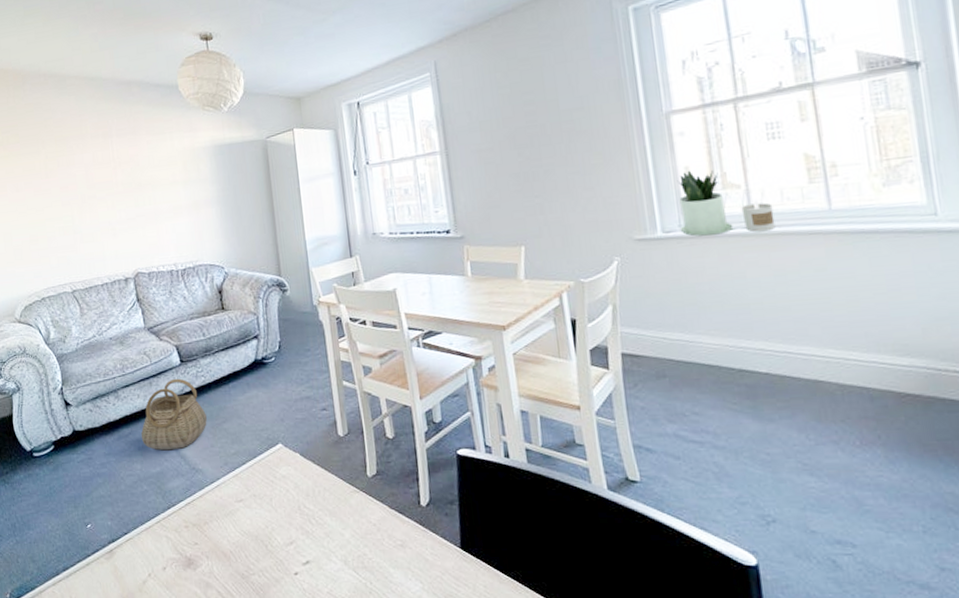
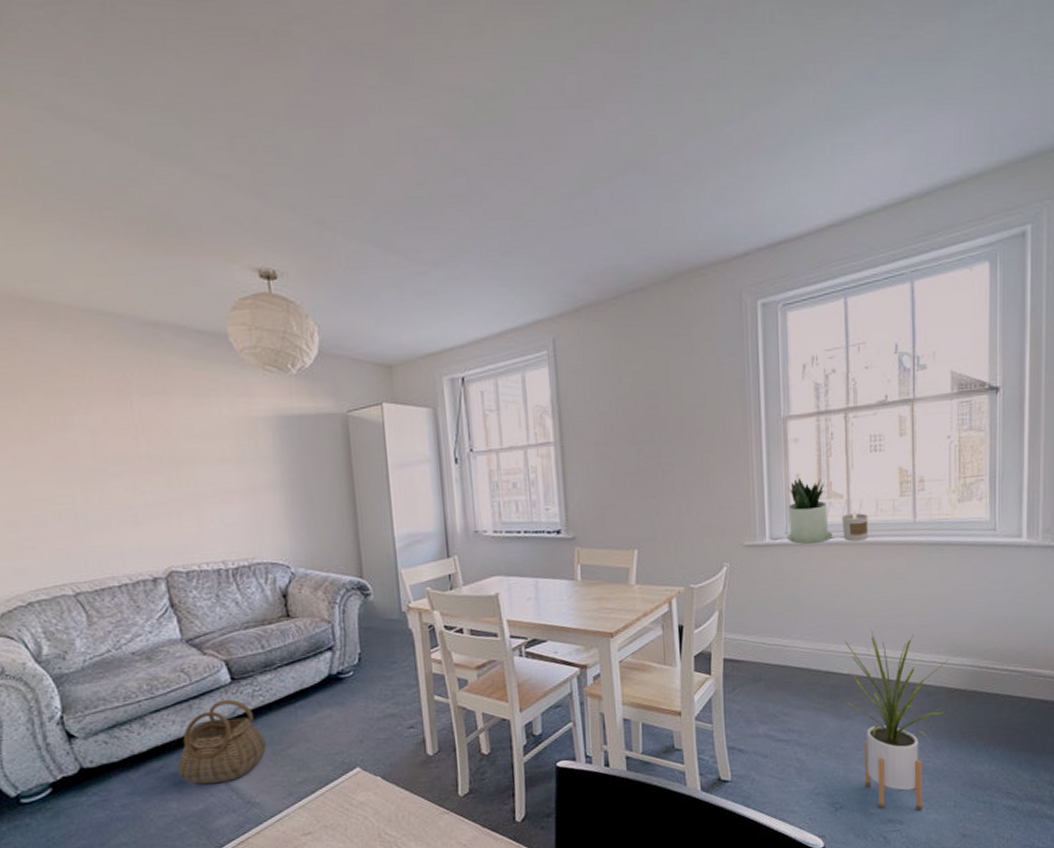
house plant: none [753,324,896,533] -> present [837,629,948,810]

